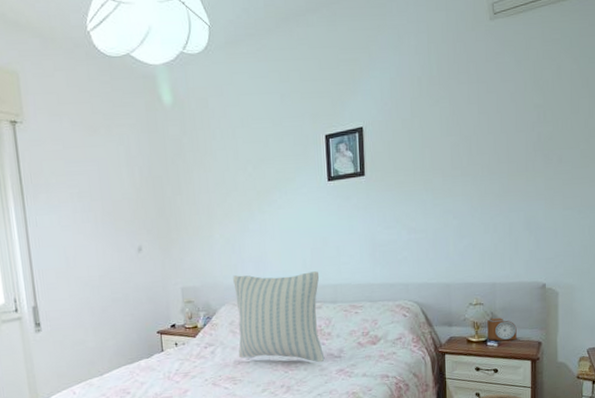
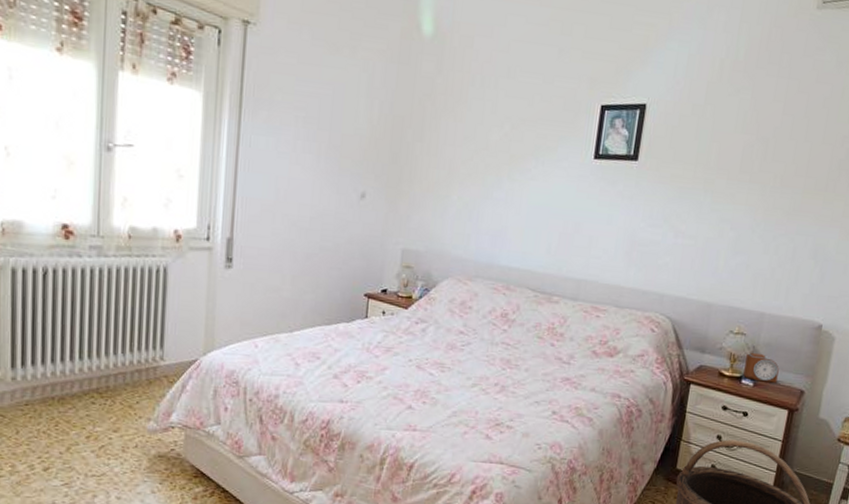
pillow: present [233,271,325,363] -> none [452,246,563,366]

